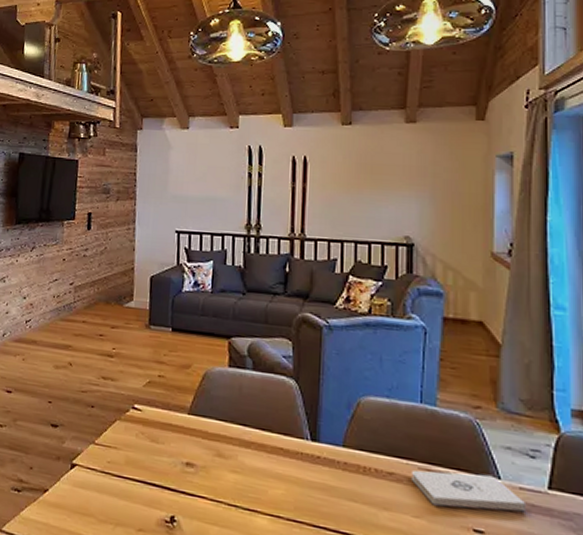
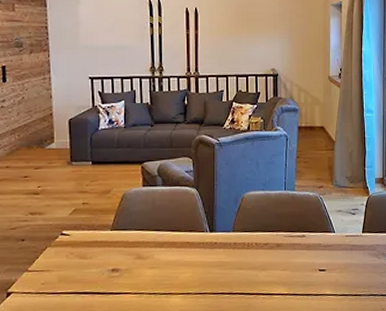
notepad: present [411,470,527,512] -> none [279,231,350,259]

